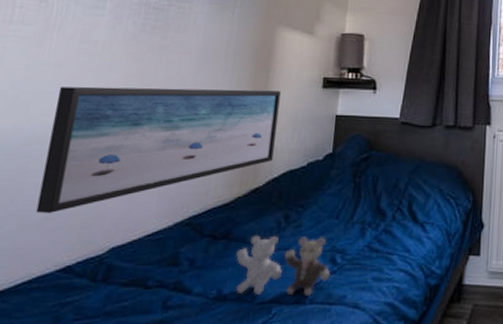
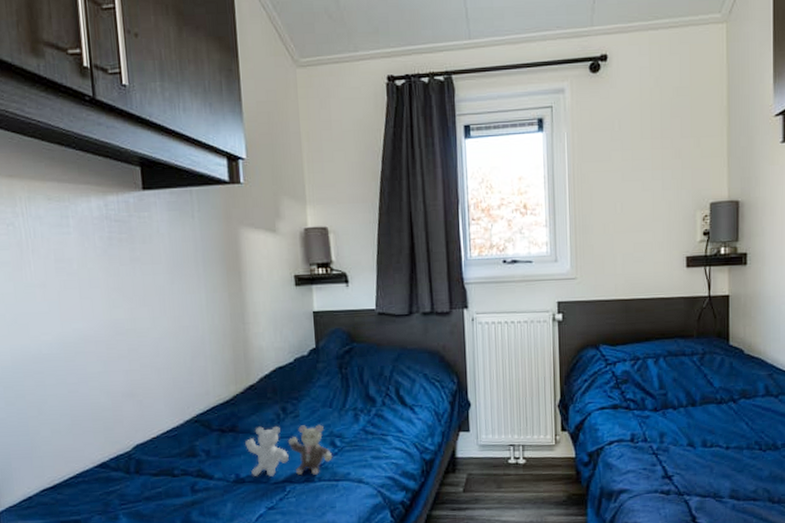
wall art: present [36,86,281,213] -> none [50,292,261,420]

